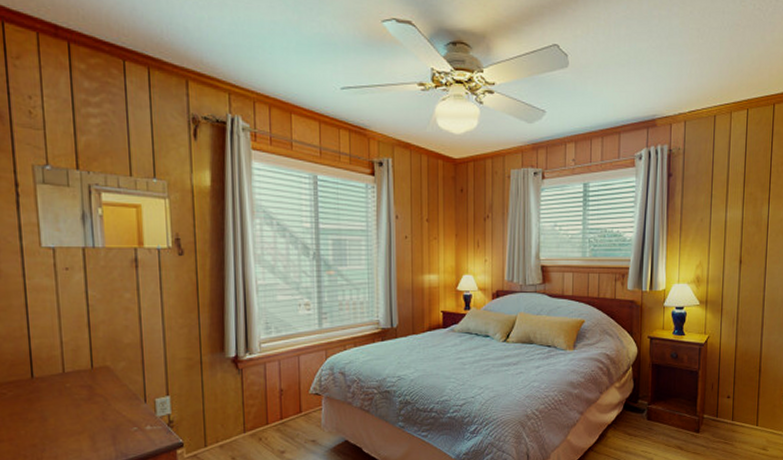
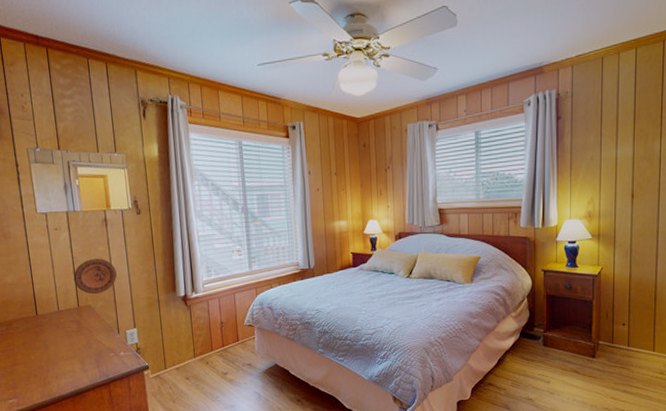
decorative plate: none [87,308,147,352] -> present [73,259,117,294]

